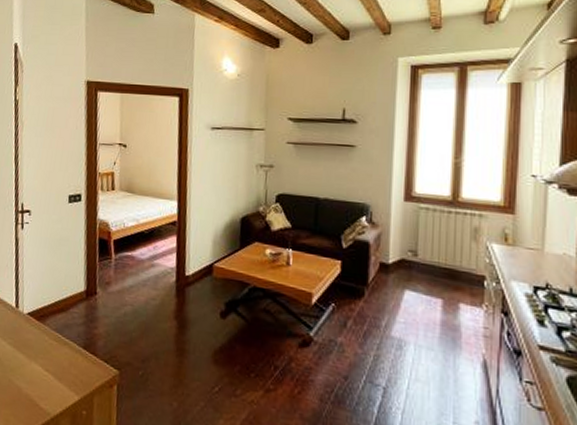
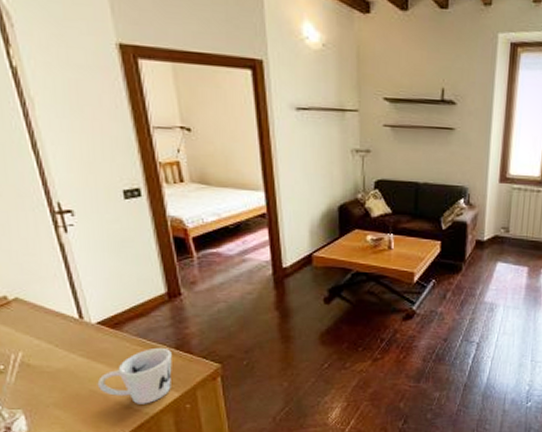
mug: none [15,344,80,404] -> present [97,347,172,404]

